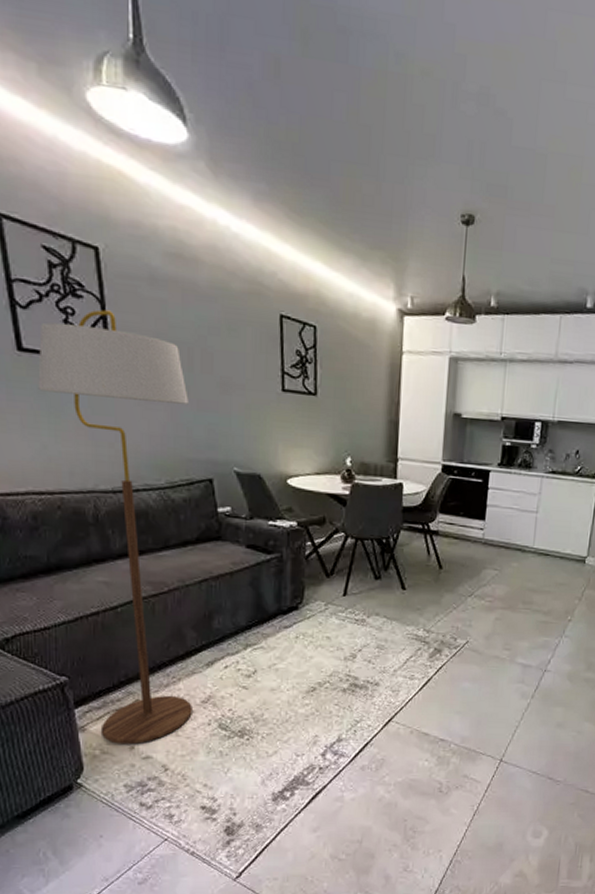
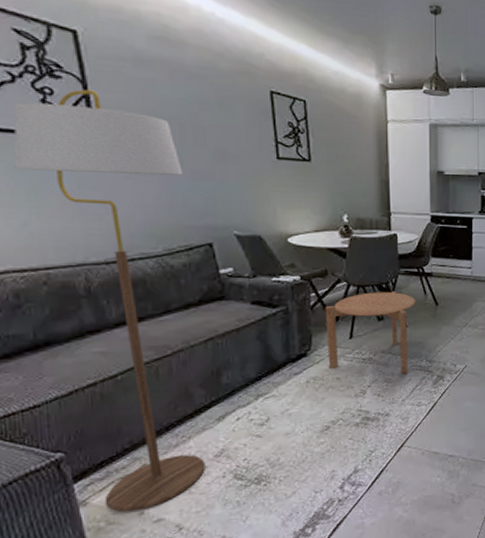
side table: none [319,546,418,642] -> present [325,291,416,374]

